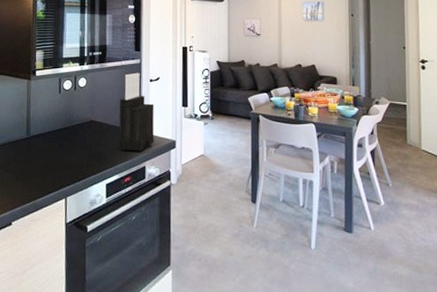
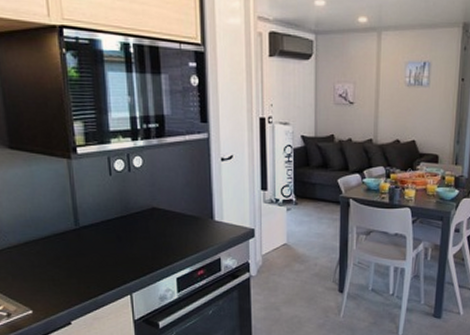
knife block: present [119,72,154,152] -> none [185,149,230,242]

